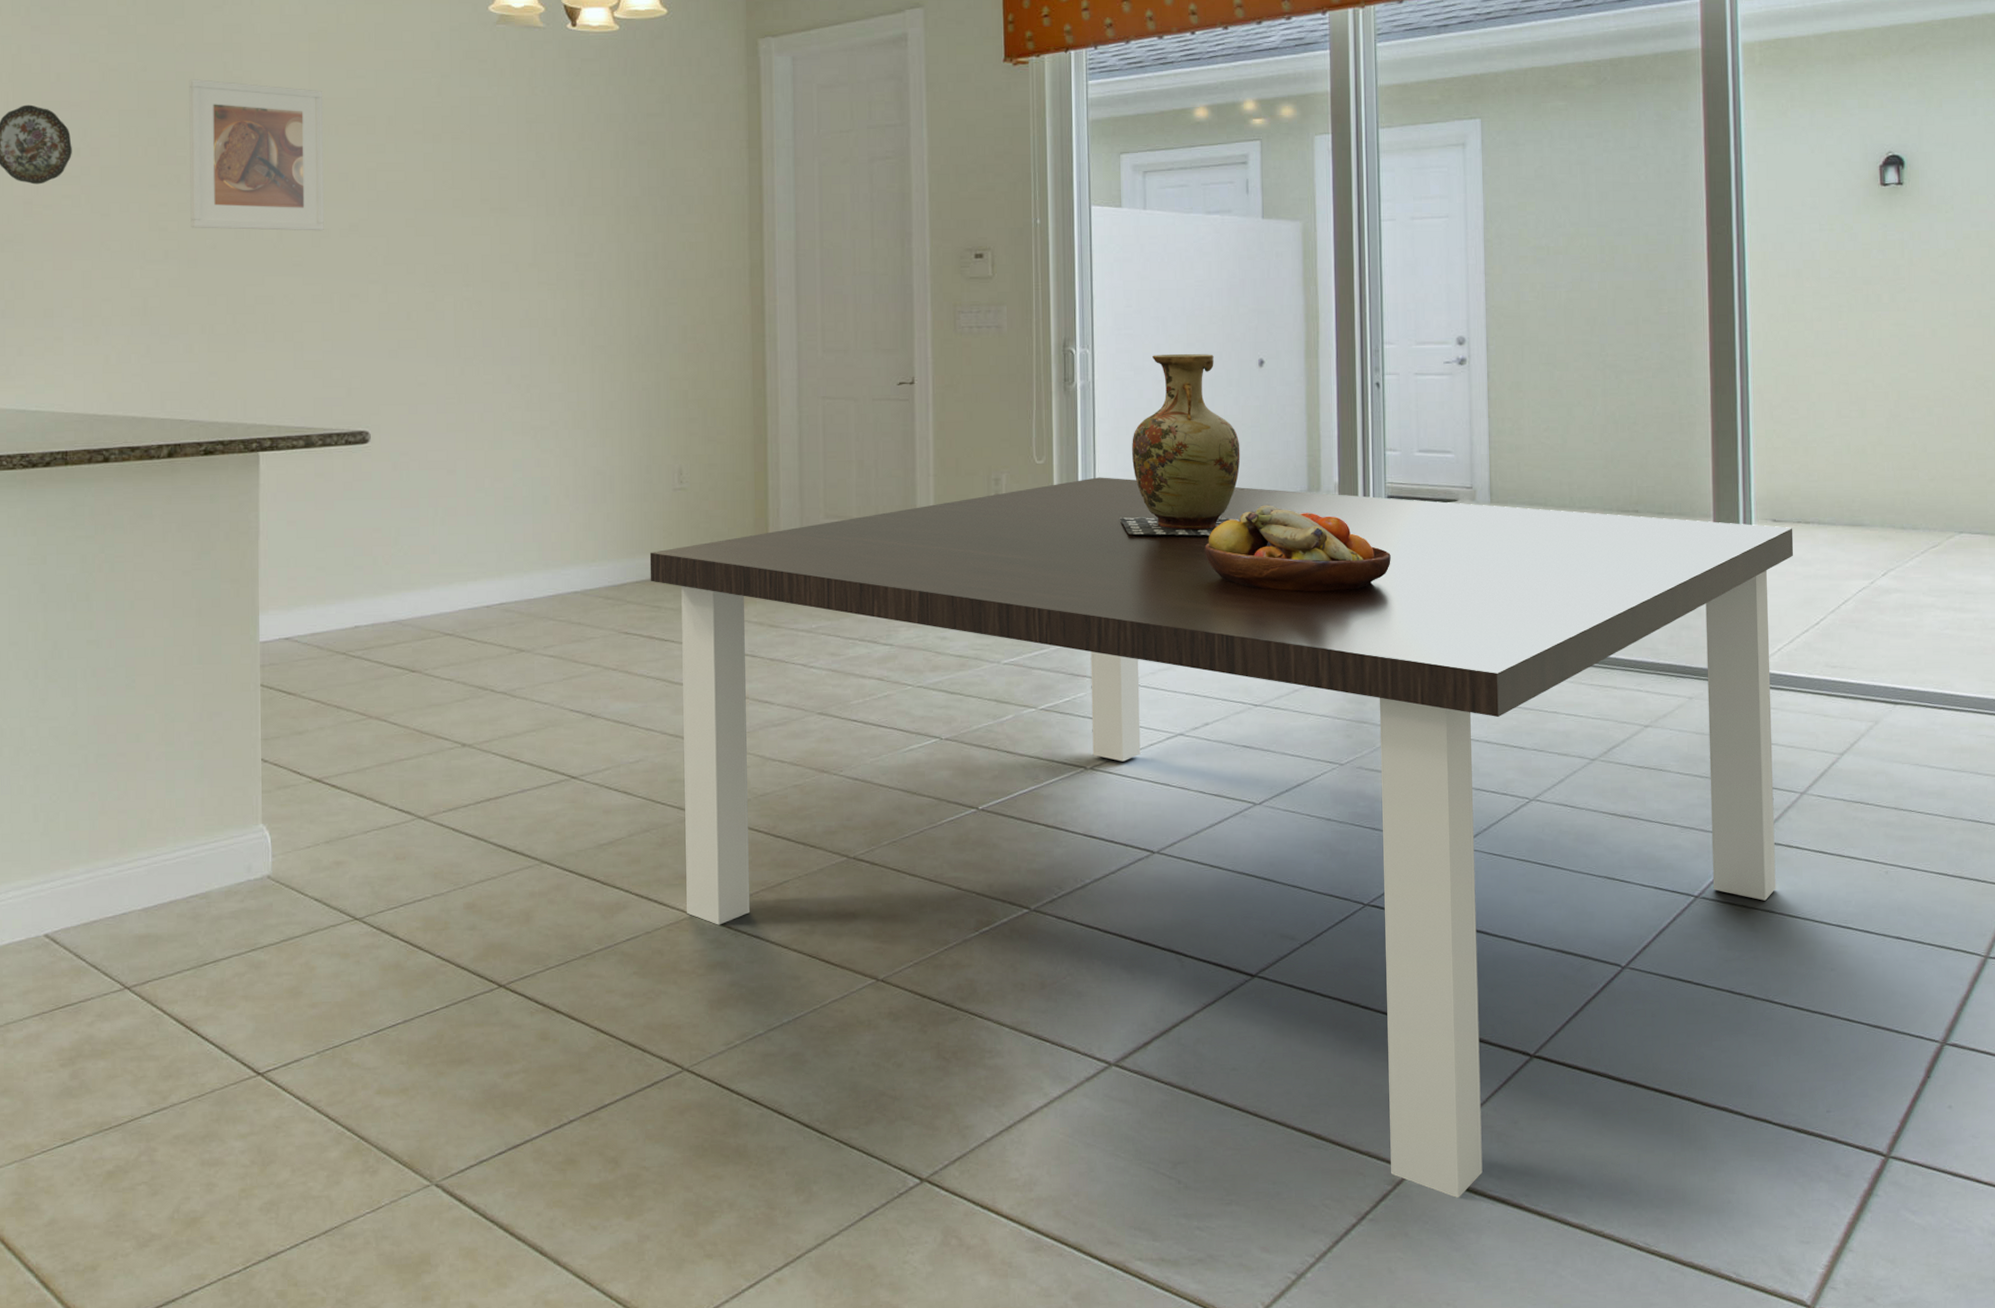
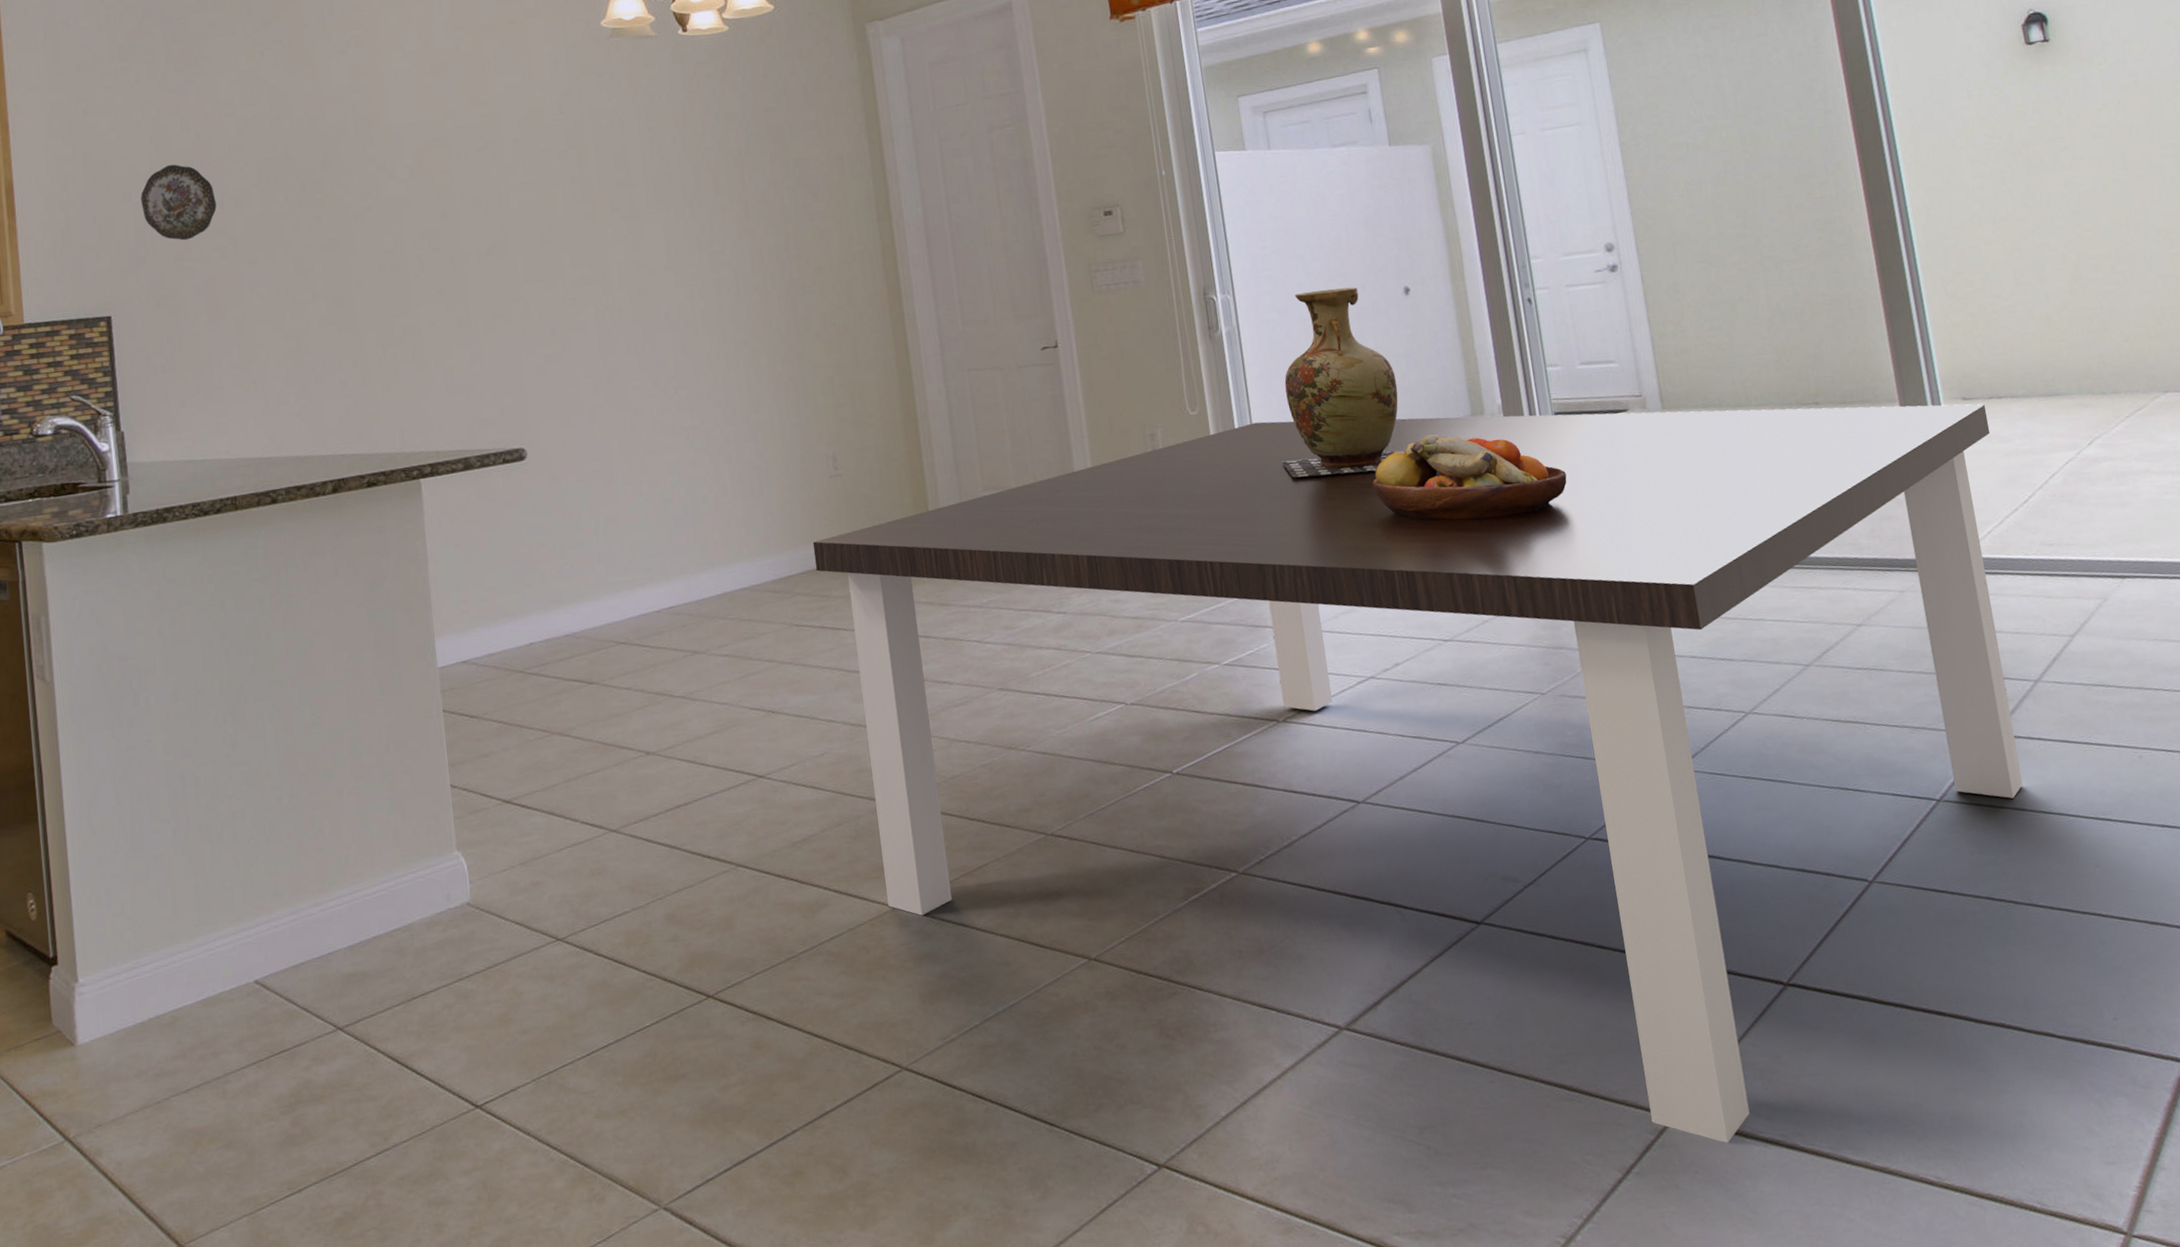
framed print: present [189,79,324,231] -> none [321,120,463,267]

